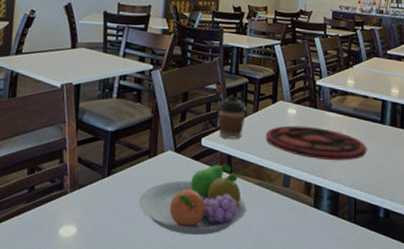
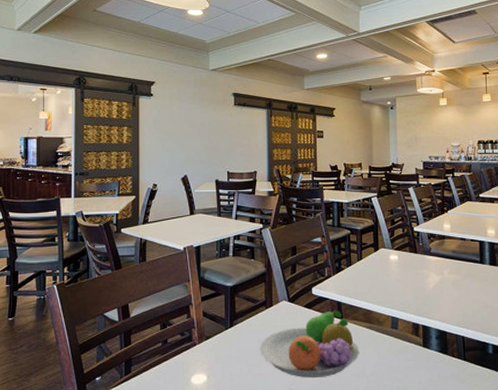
coffee cup: present [217,96,247,139] -> none [324,247,351,287]
plate: present [265,125,366,161] -> none [371,270,469,301]

